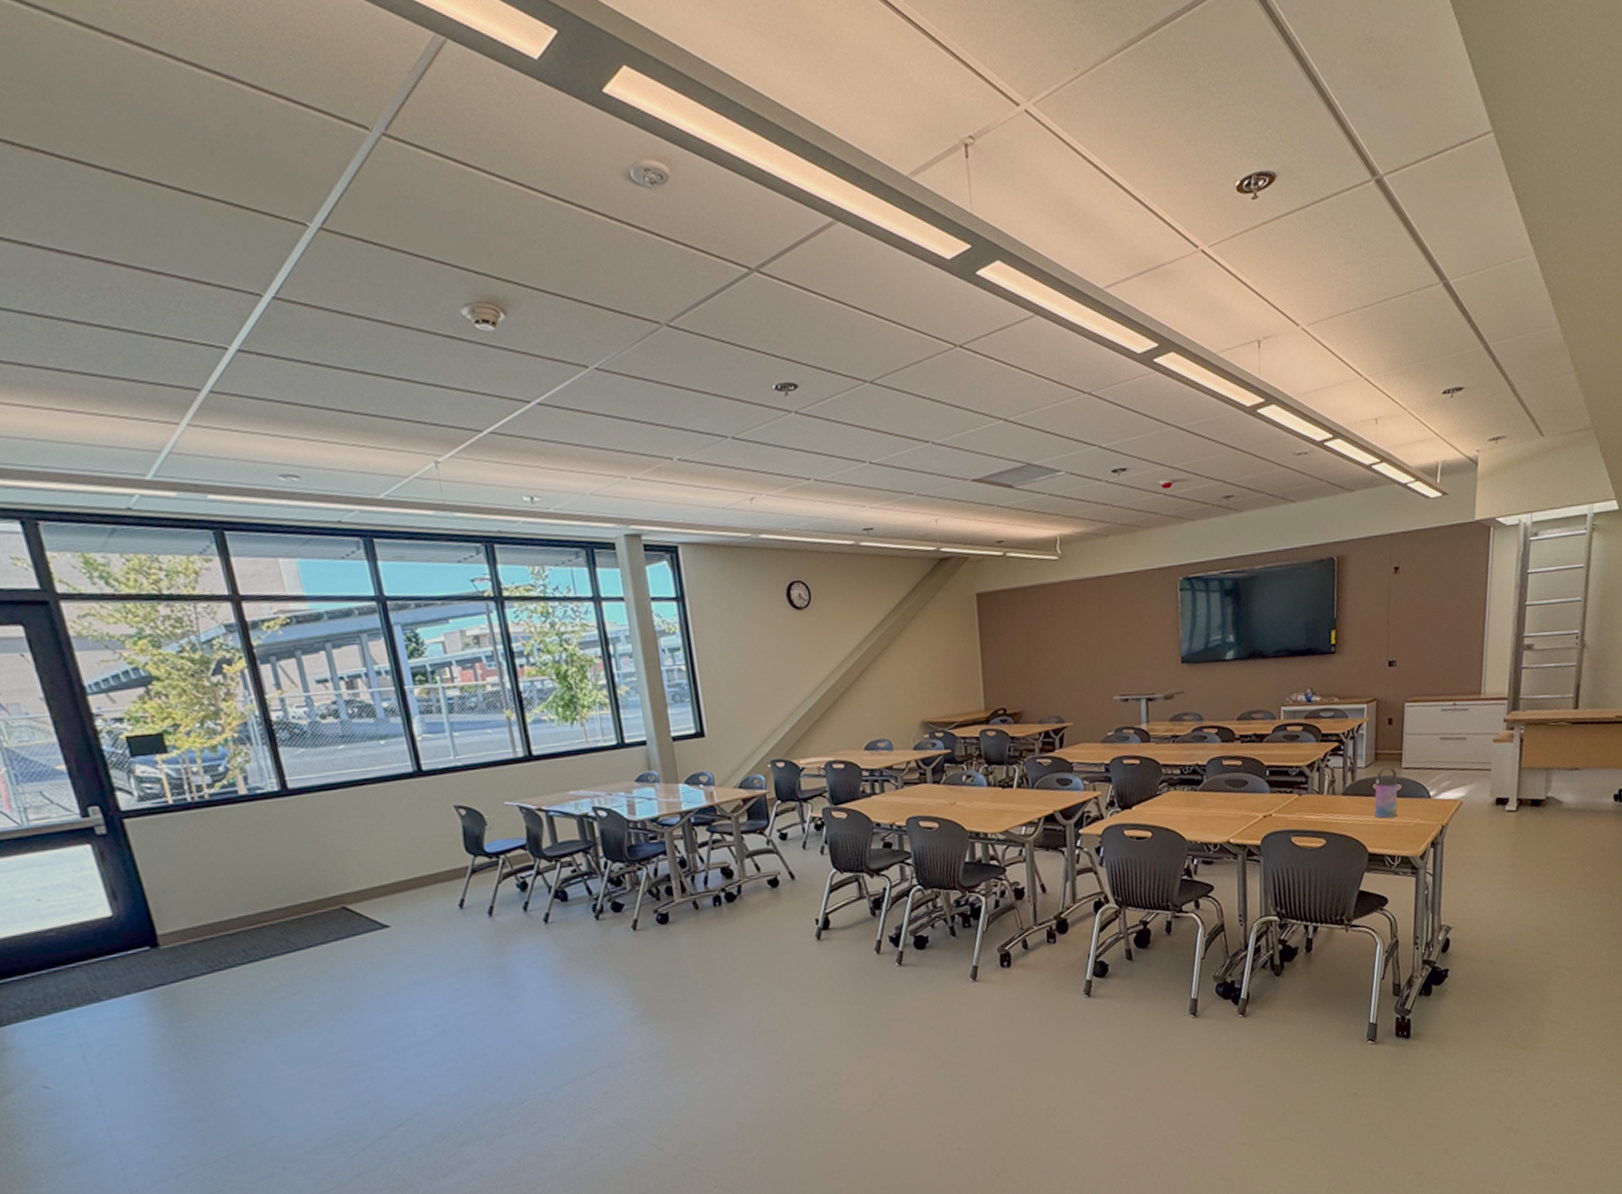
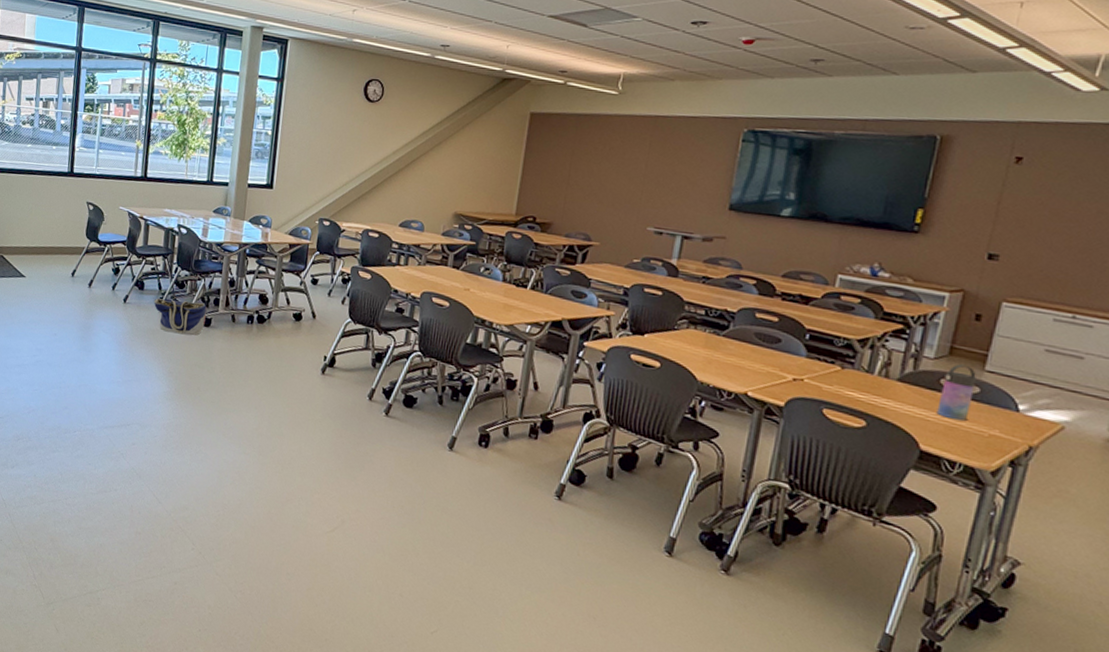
tote bag: none [585,896,661,945] -> present [153,298,207,335]

